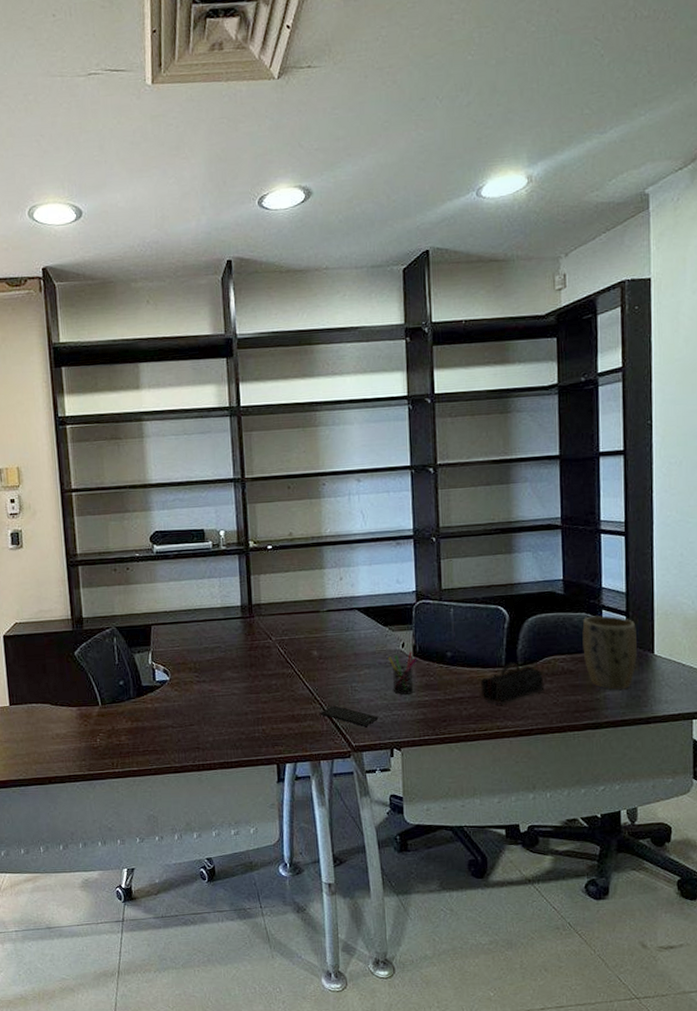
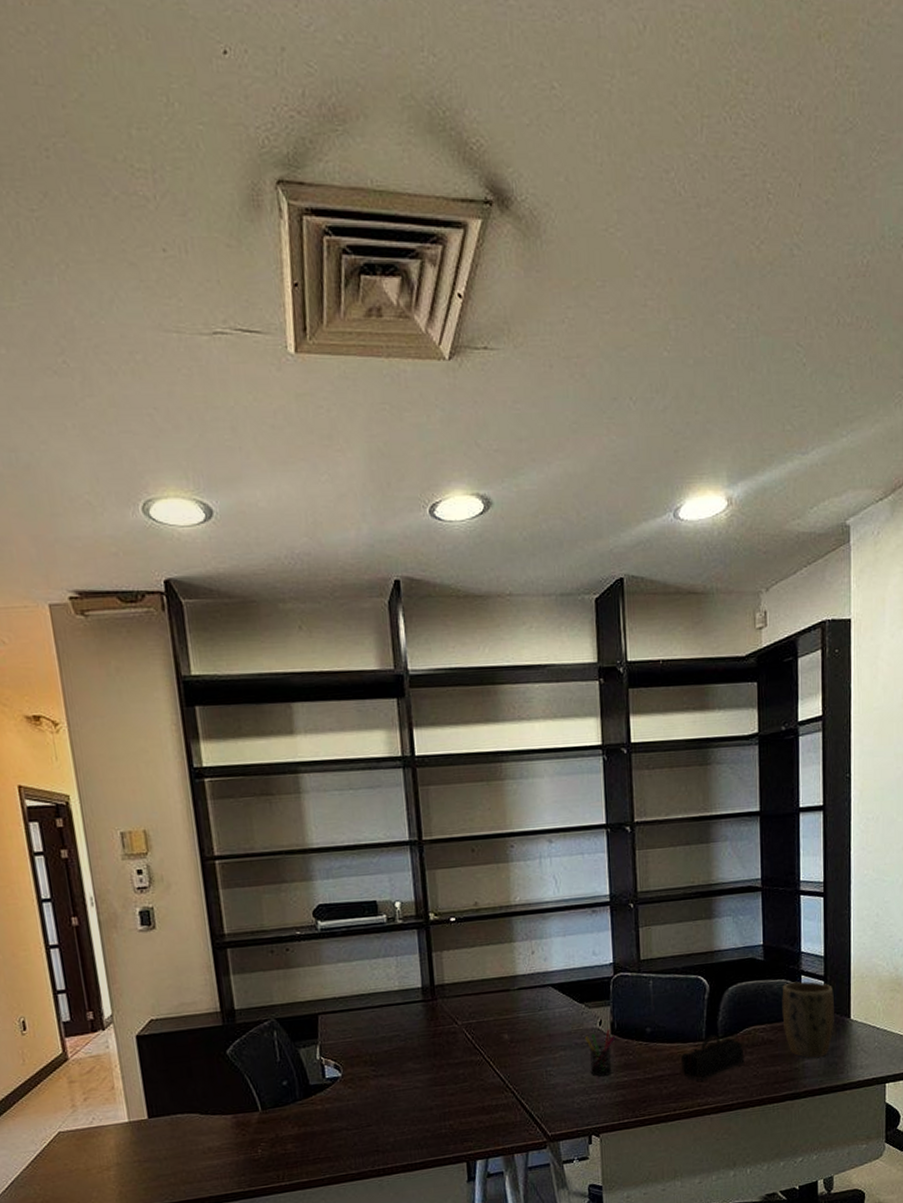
smartphone: present [320,705,379,727] -> none [512,1092,576,1114]

